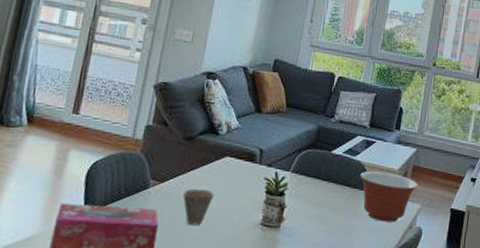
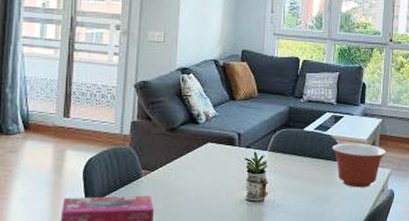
cup: present [183,188,215,226] -> none [173,173,202,207]

